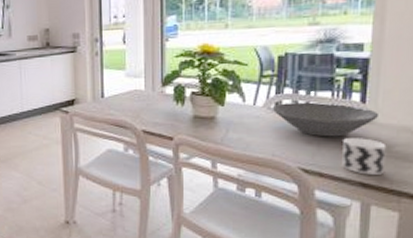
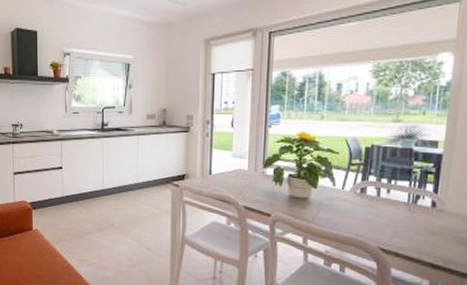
bowl: present [273,102,380,137] -> none [359,189,449,222]
cup: present [342,138,387,175] -> none [415,223,454,257]

